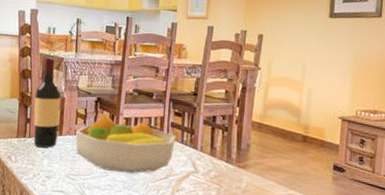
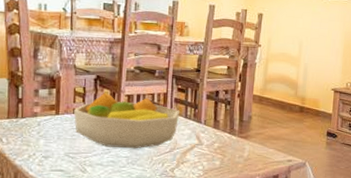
wine bottle: present [33,57,62,148] -> none [26,35,57,128]

